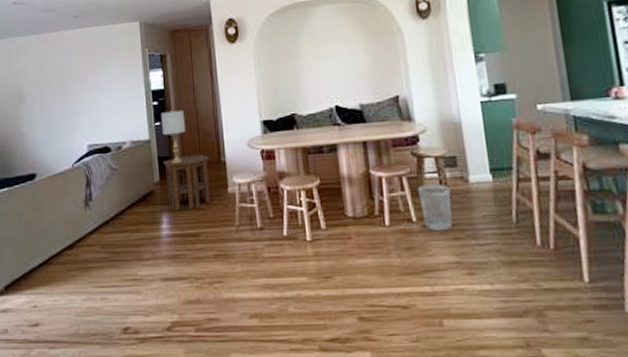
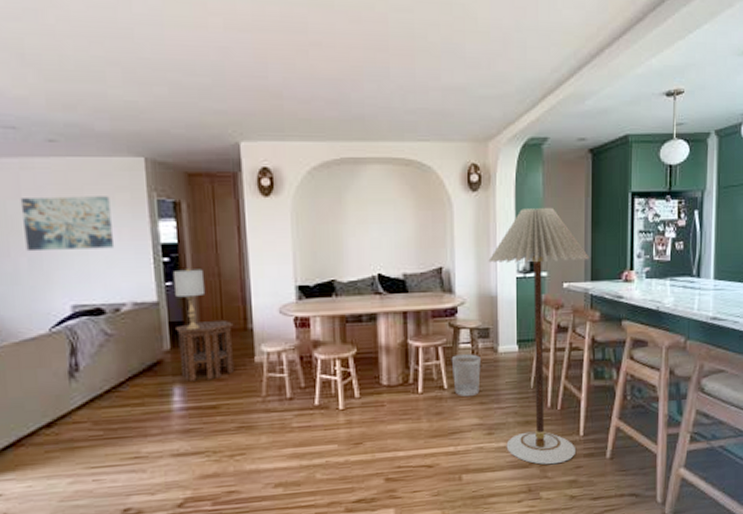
wall art: none [55,55,118,103] -> present [20,196,115,252]
floor lamp: none [447,26,582,316] -> present [488,207,590,465]

